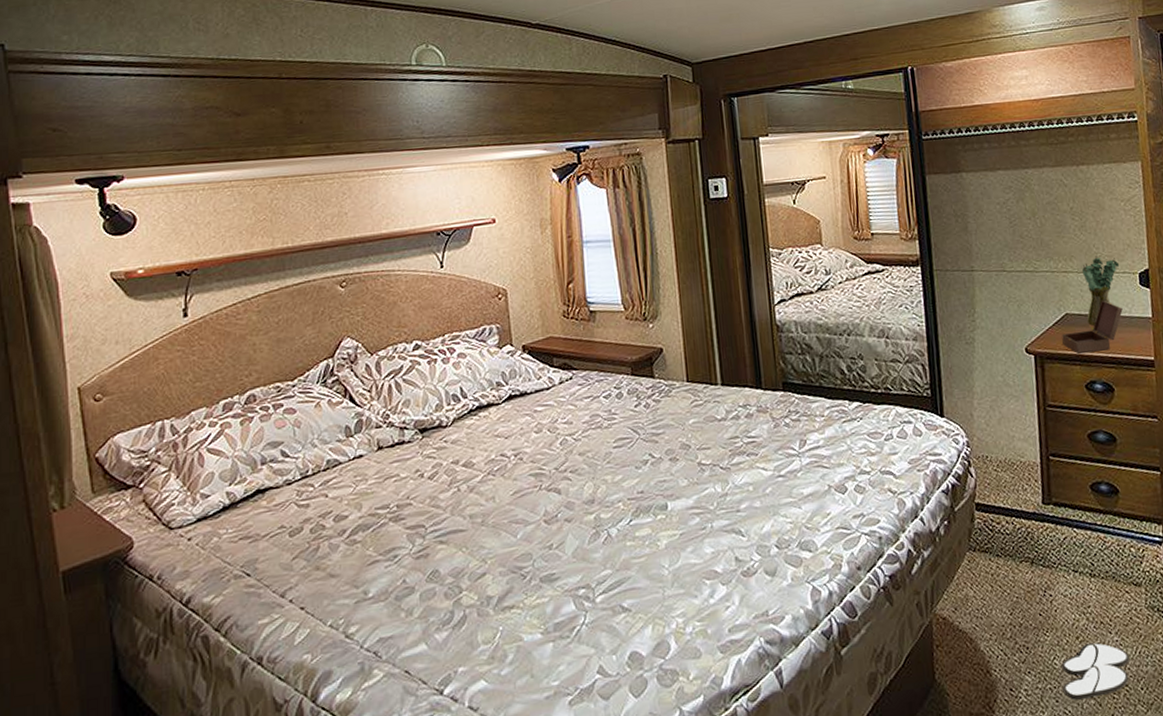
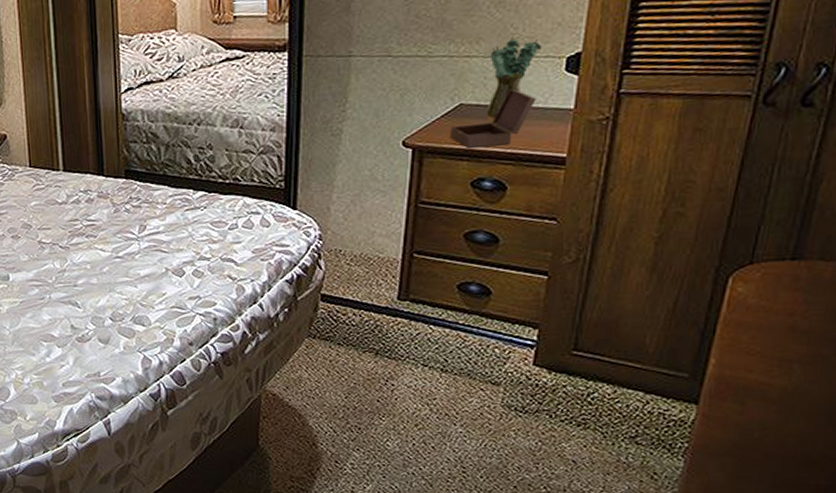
slippers: present [1061,643,1130,700] -> none [393,432,473,478]

